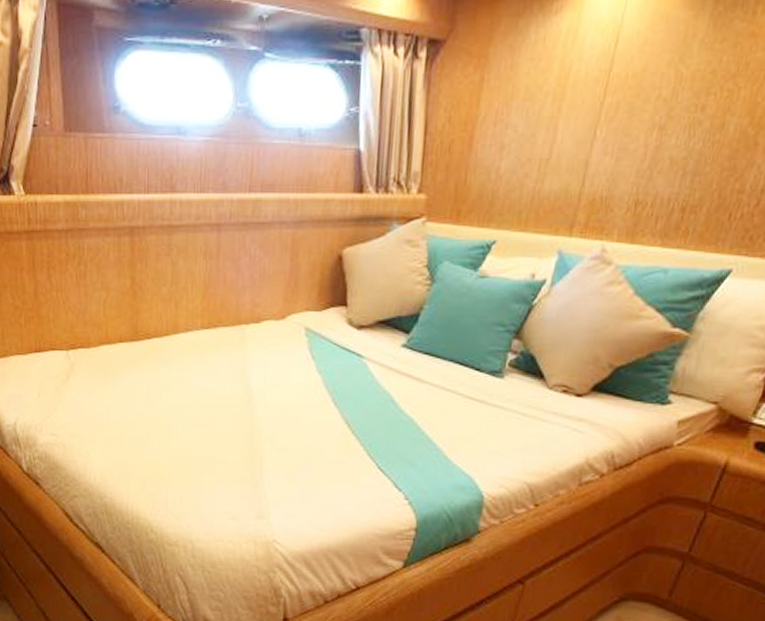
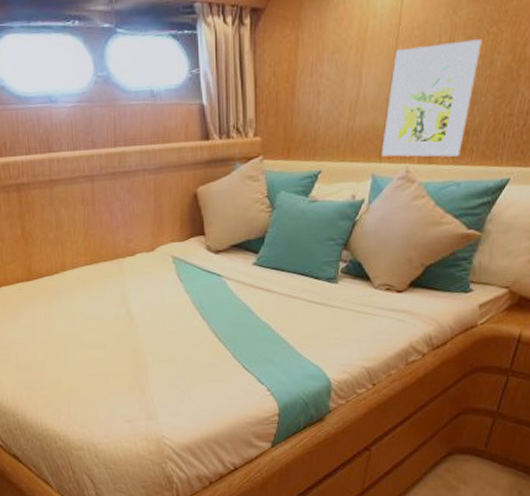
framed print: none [571,96,713,237] -> present [381,39,482,157]

